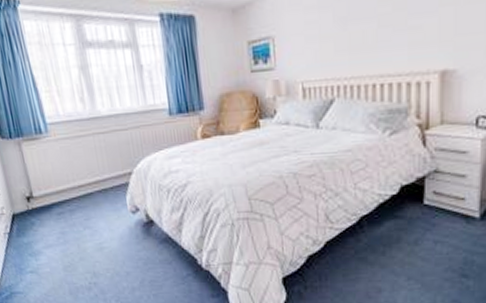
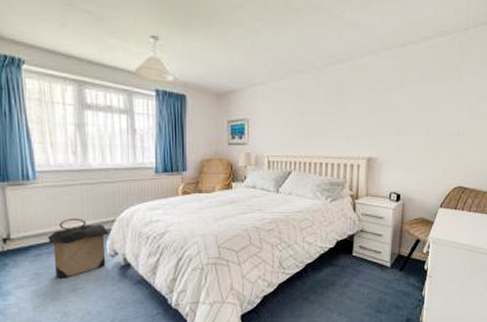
laundry hamper: none [68,171,129,237] -> present [48,218,111,278]

